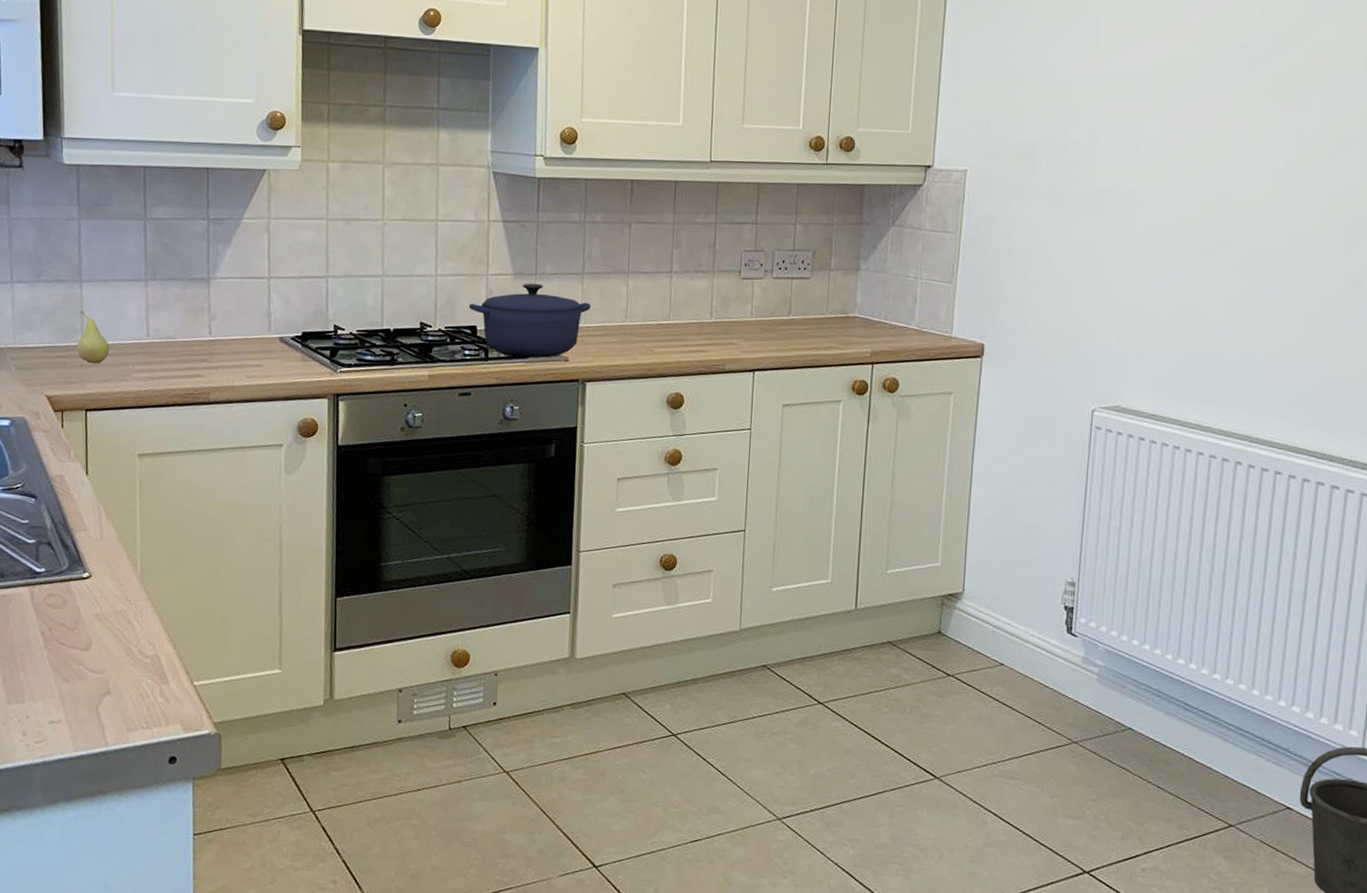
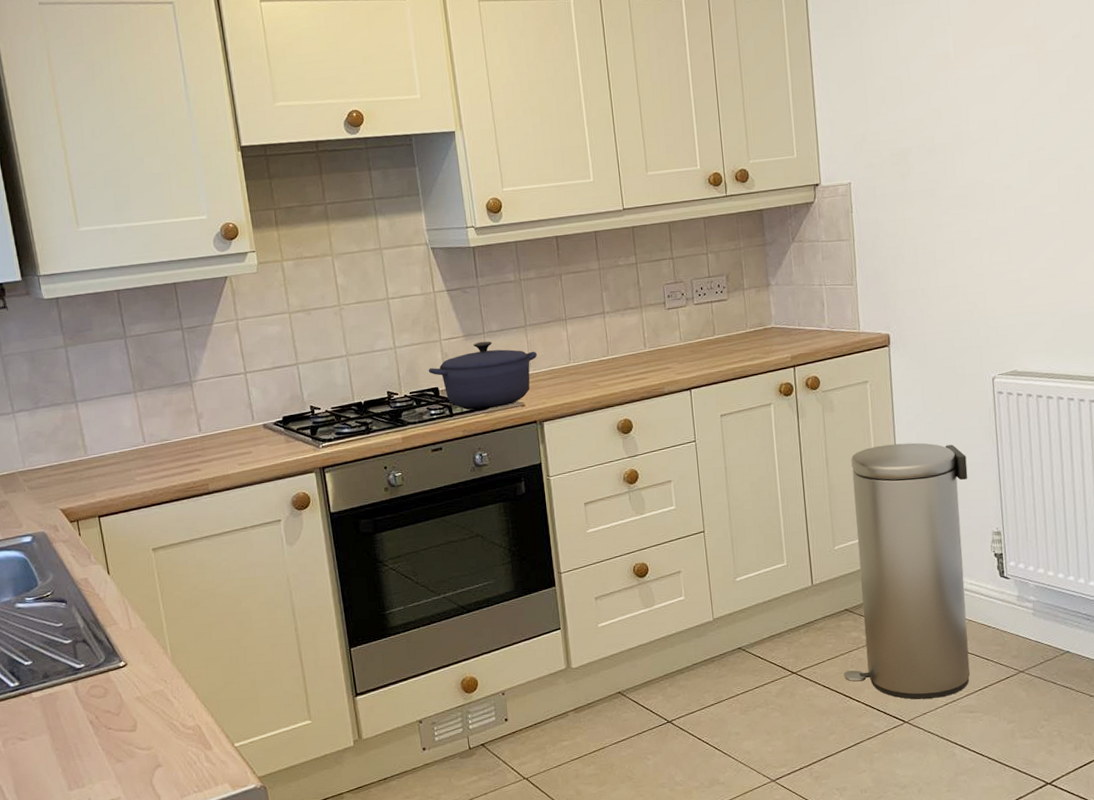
fruit: present [76,310,110,364] -> none [79,428,112,475]
pedal bin: none [875,466,1050,757] -> present [844,442,971,700]

